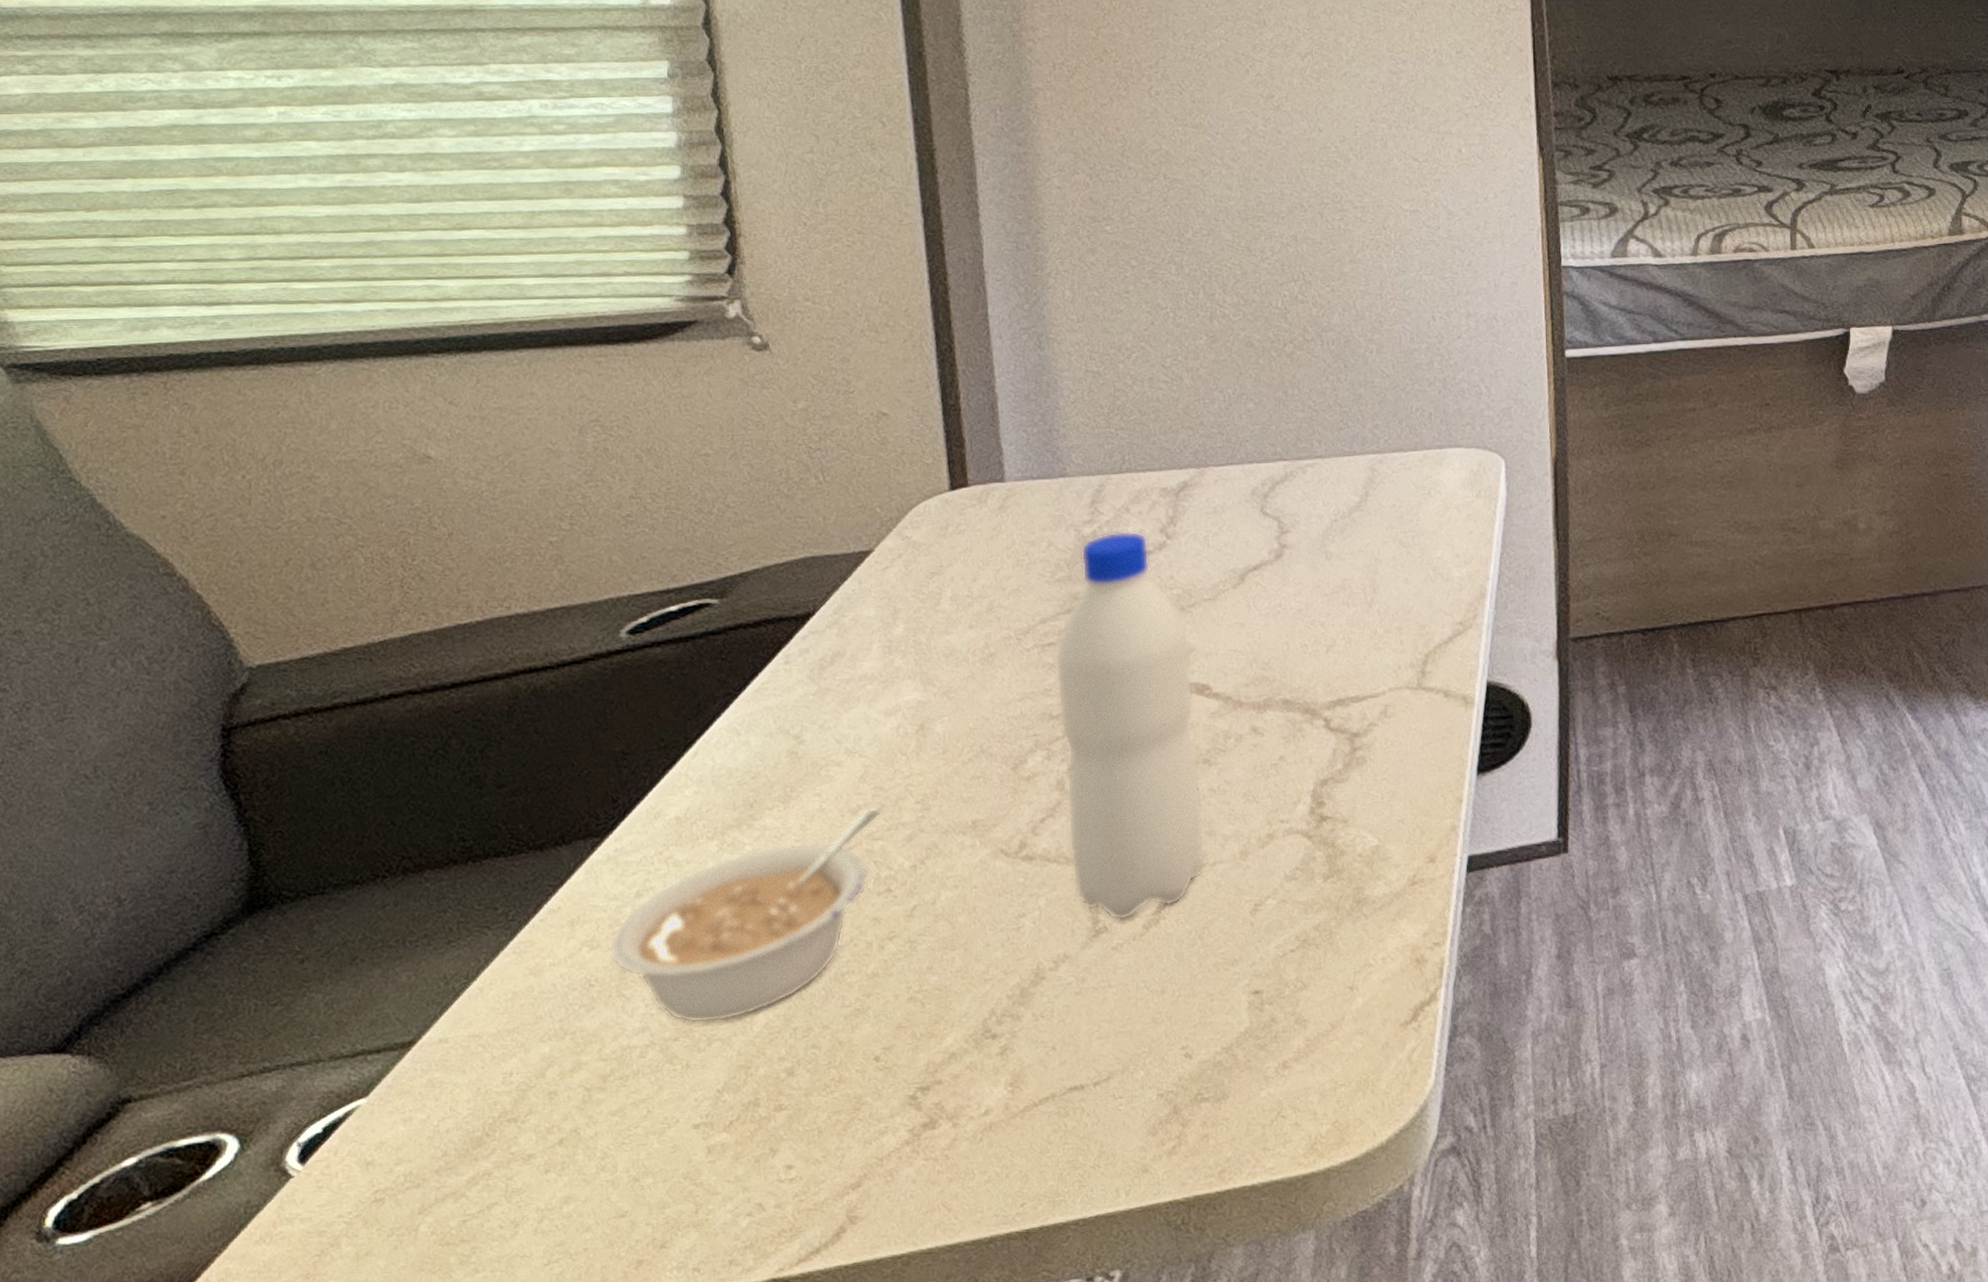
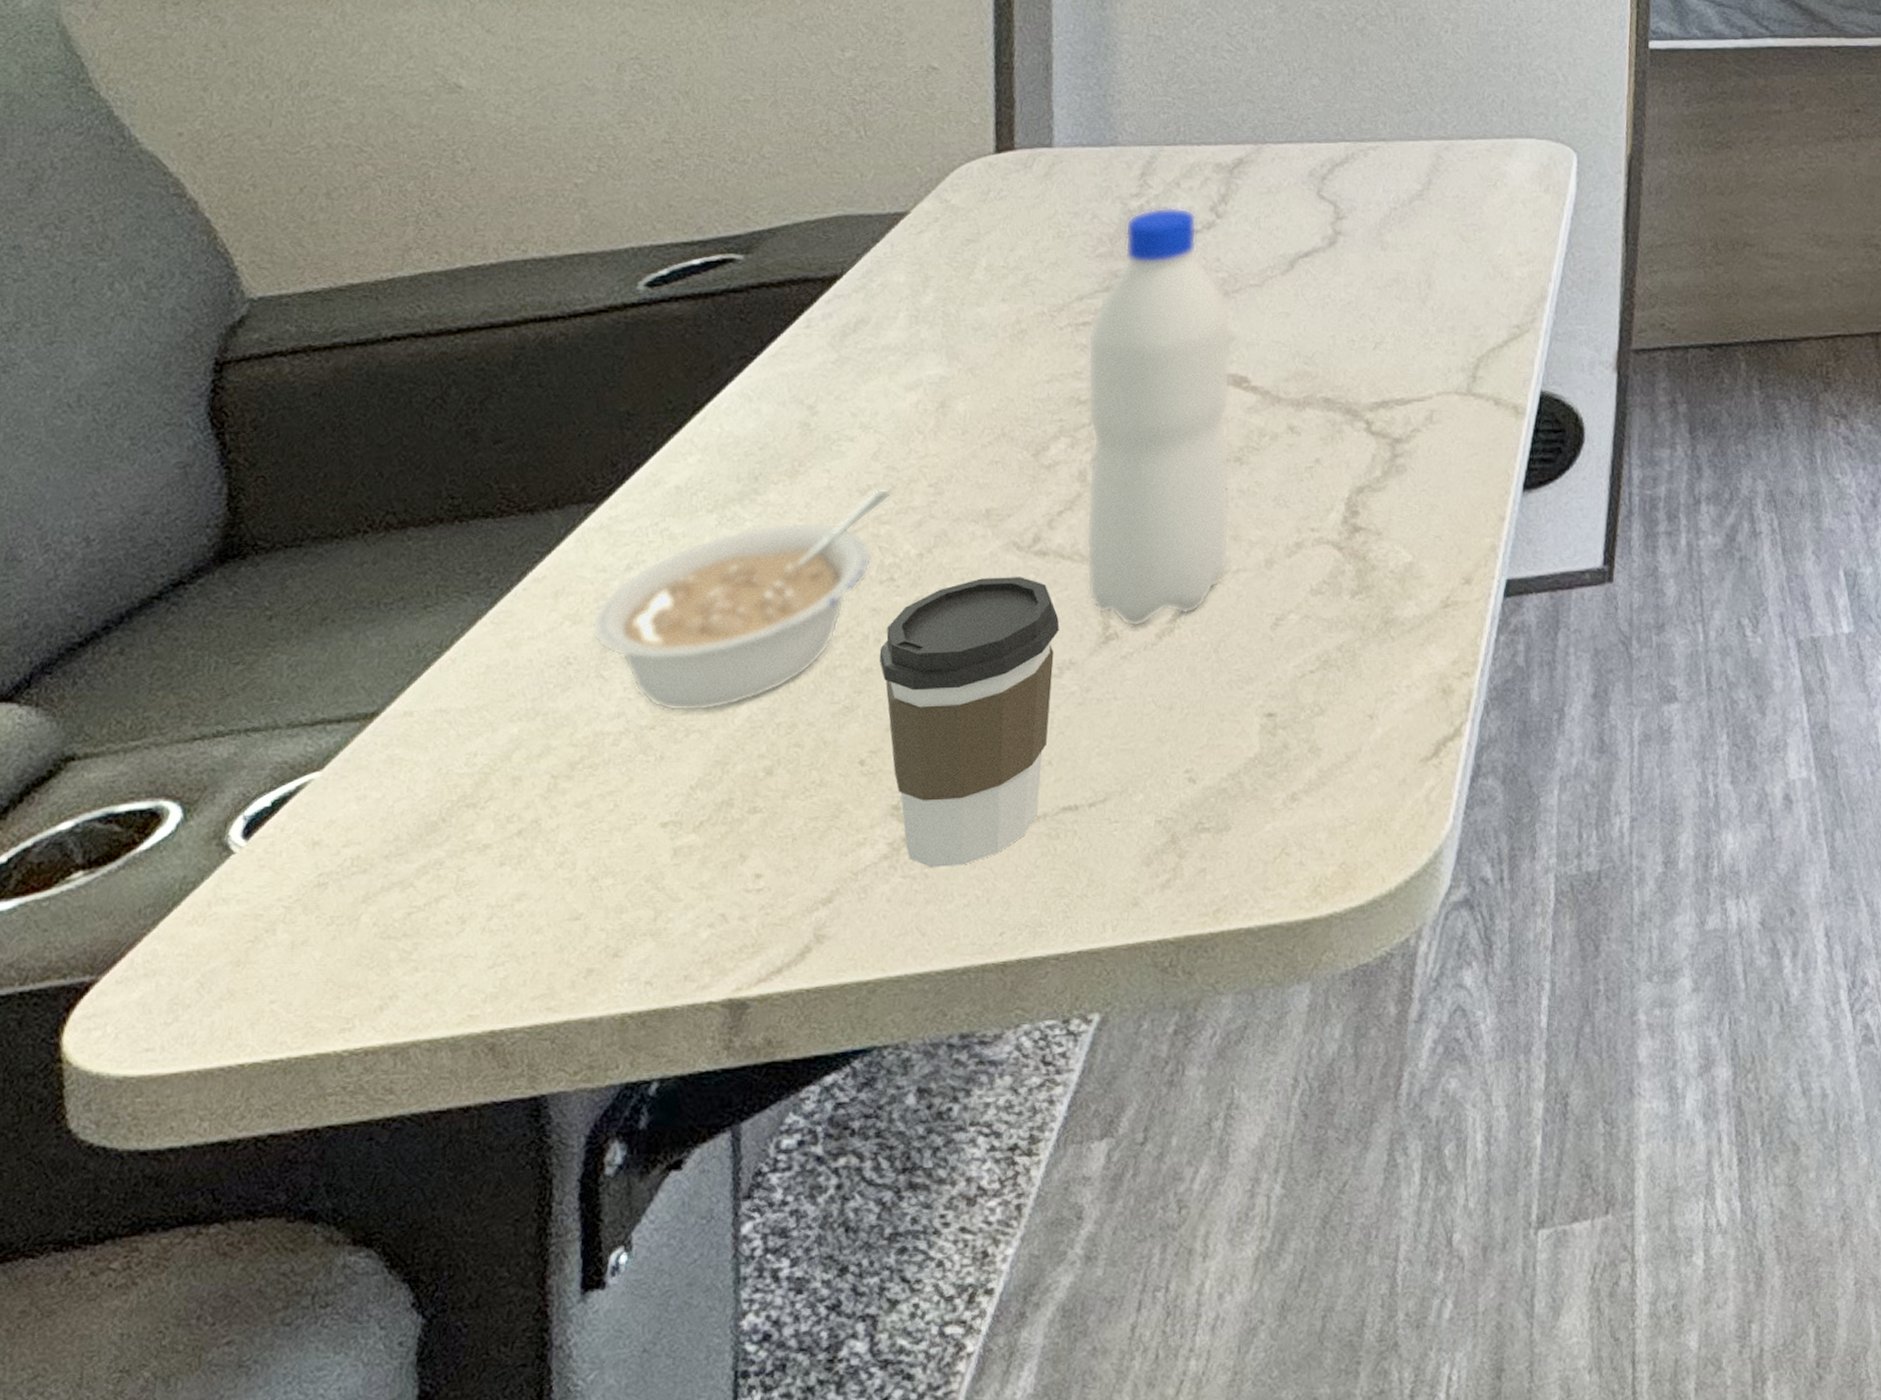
coffee cup: none [884,881,1051,1150] -> present [879,577,1060,867]

